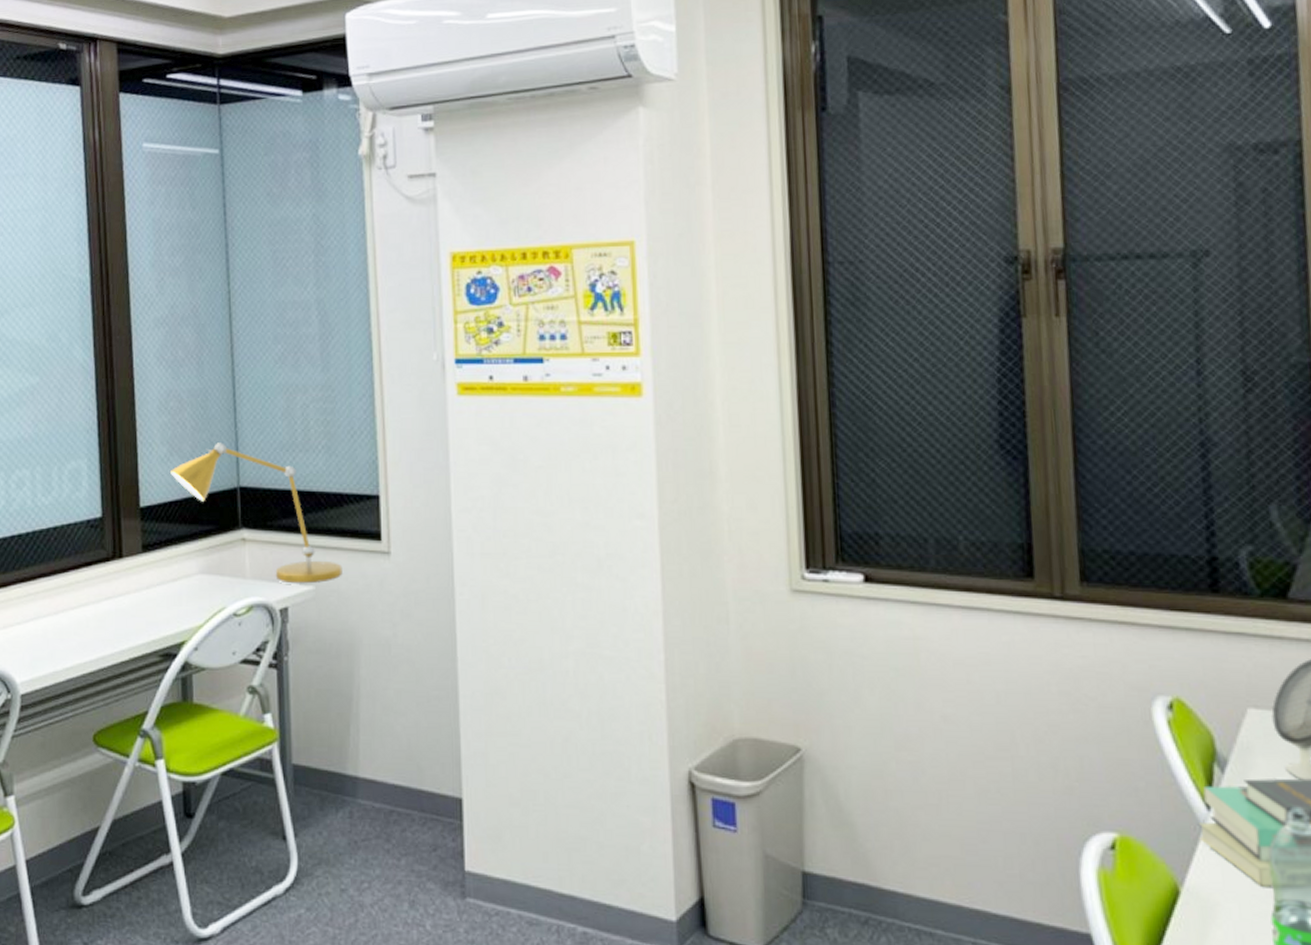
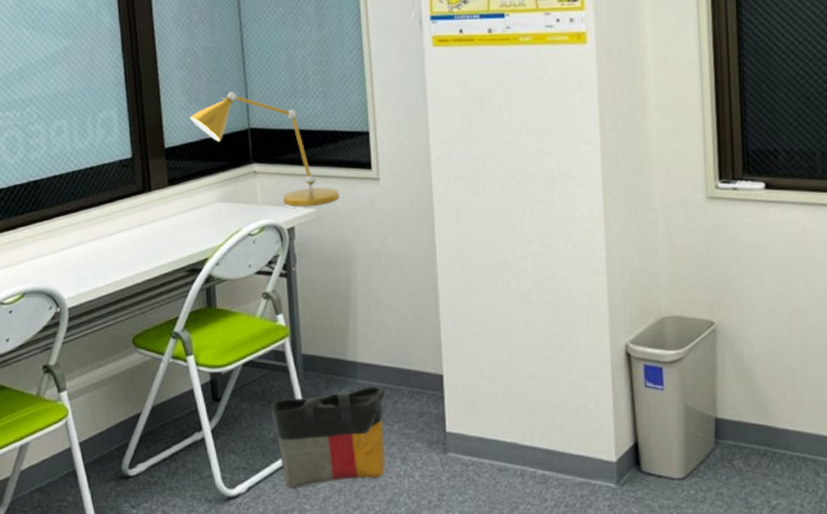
tote bag: none [254,808,392,931] -> present [271,386,386,487]

